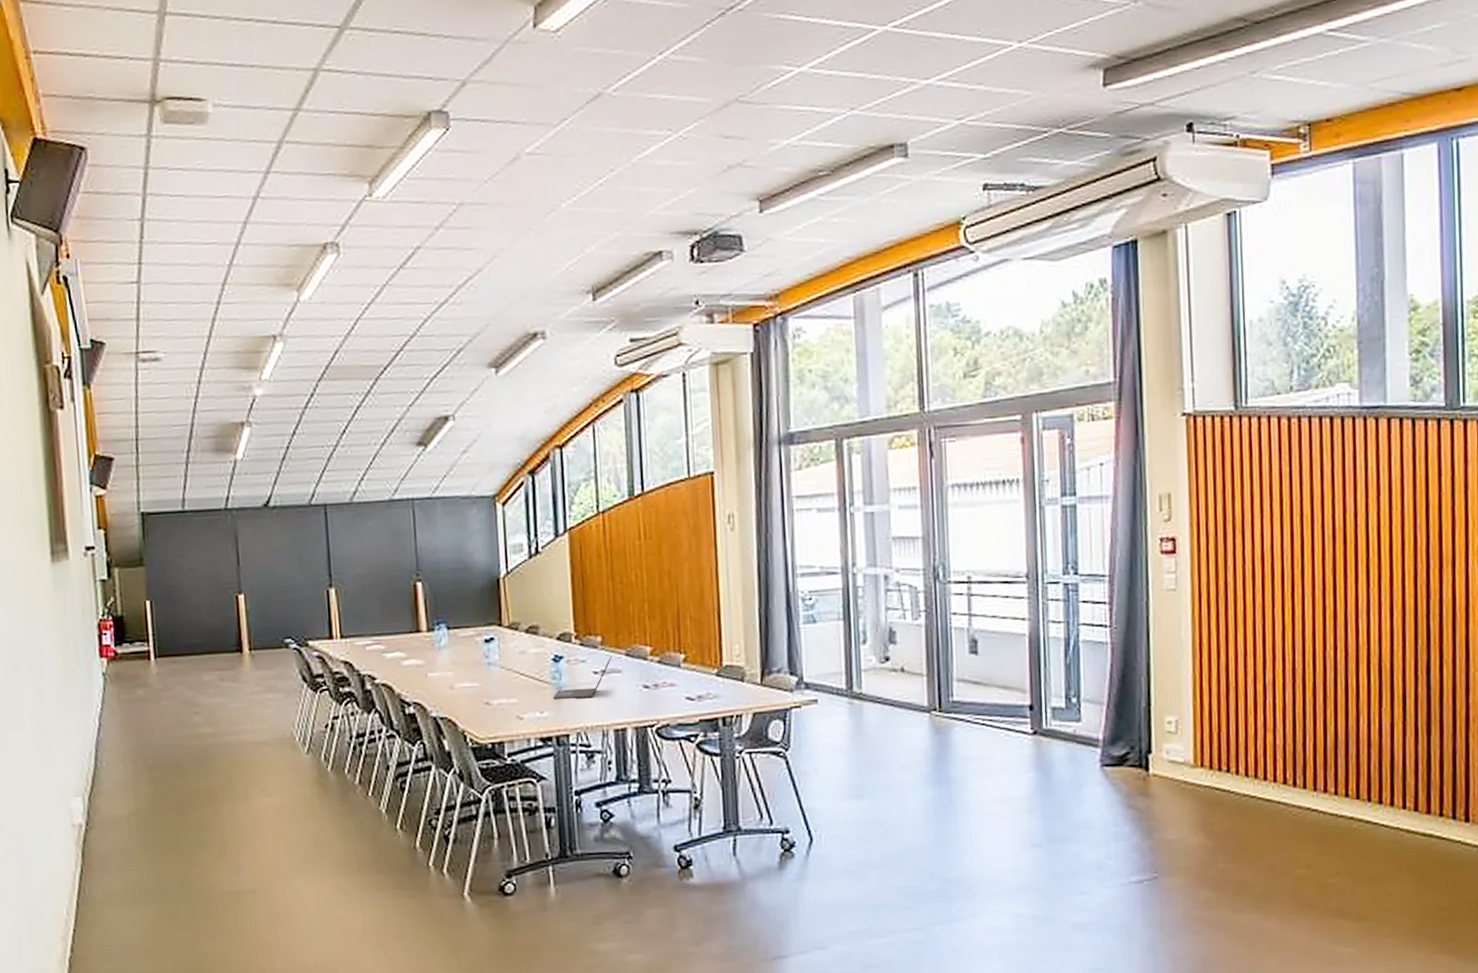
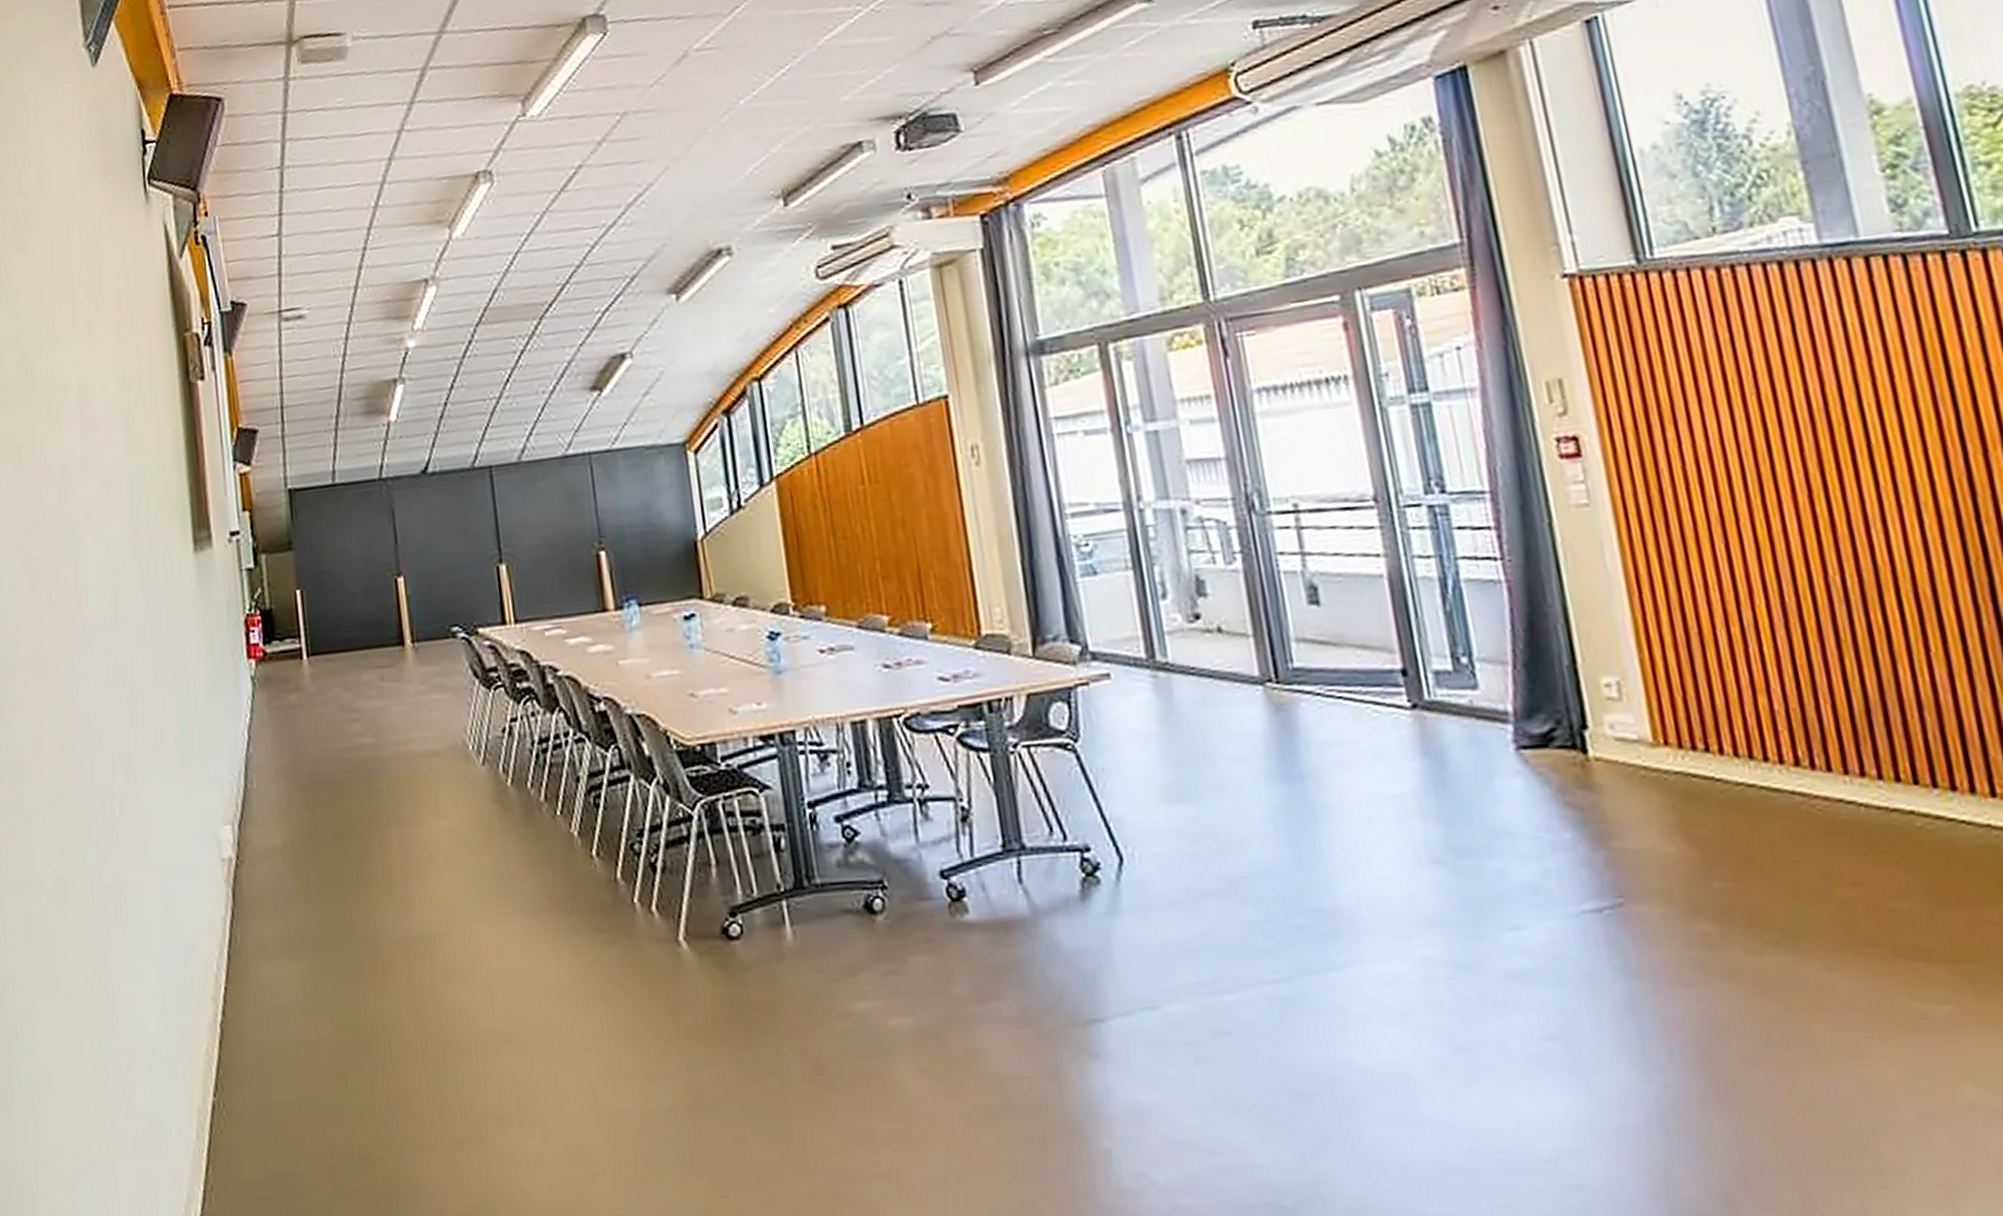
laptop: present [553,656,612,700] -> none [772,630,841,687]

